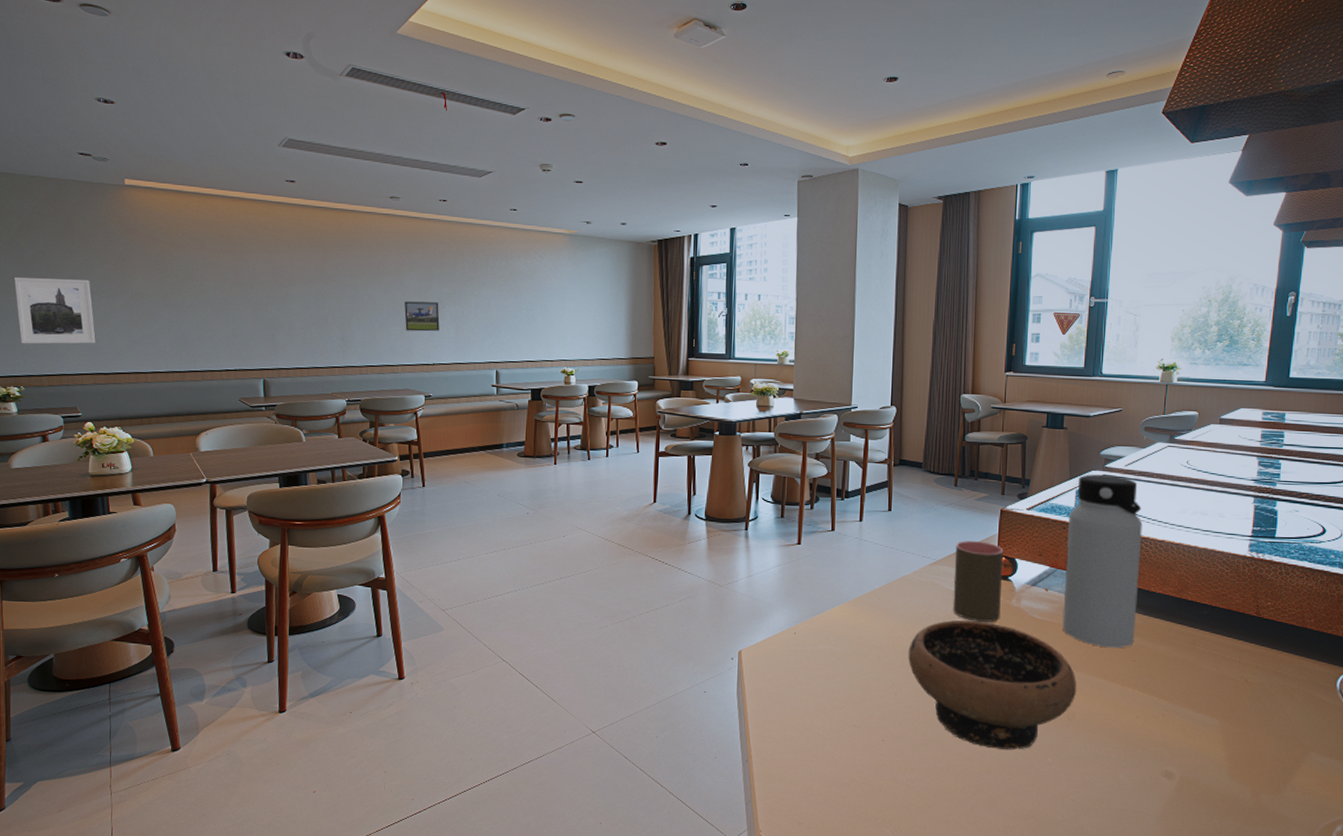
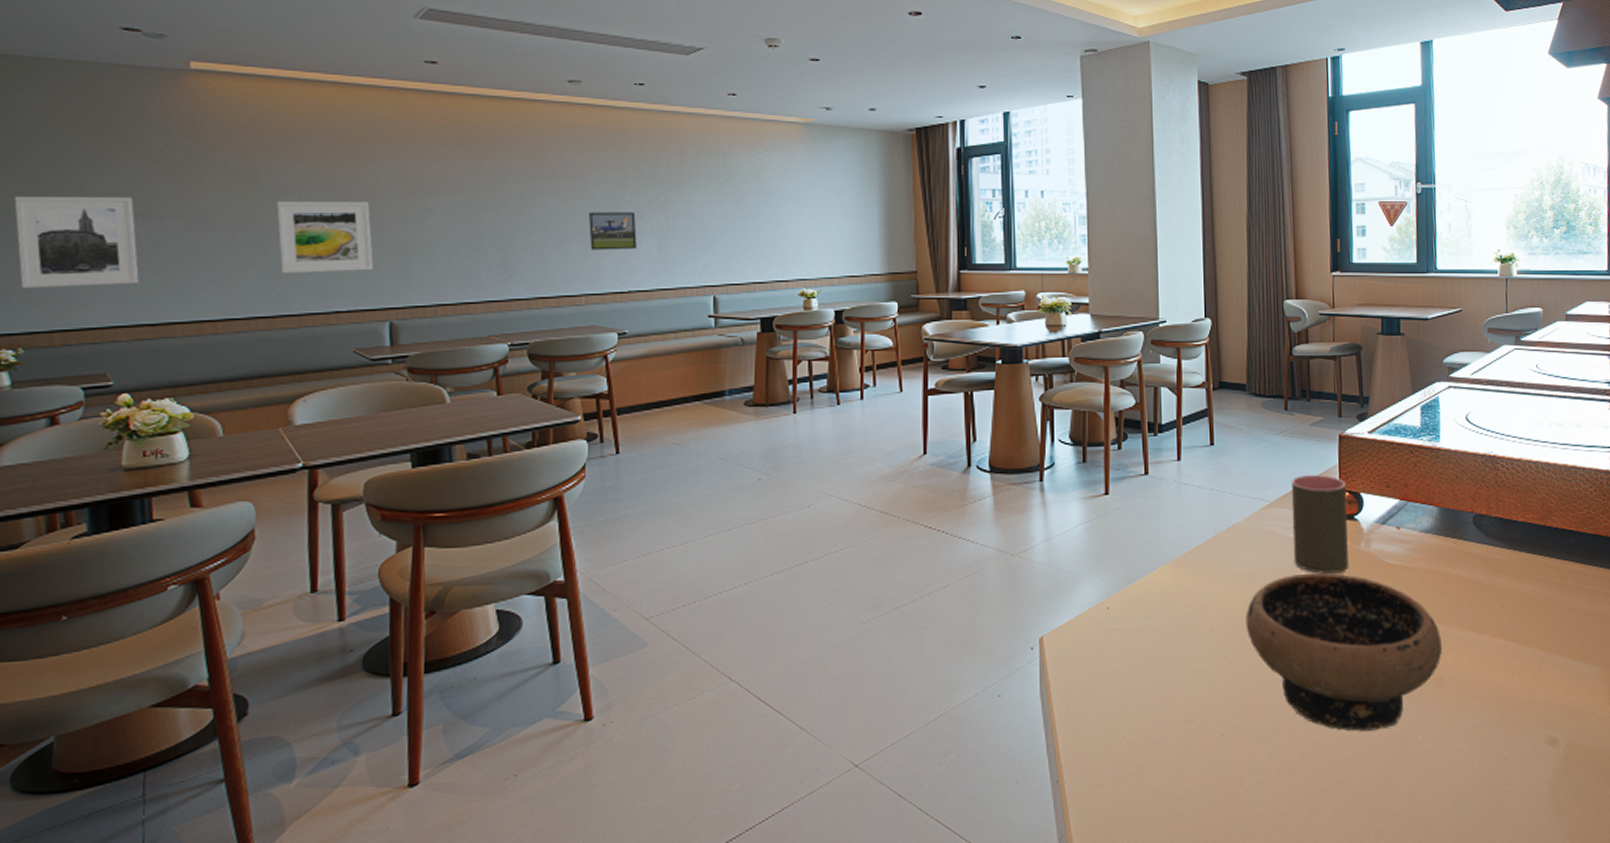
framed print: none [185,286,252,341] -> present [276,201,373,273]
water bottle: present [1062,474,1143,649] -> none [1415,386,1500,593]

